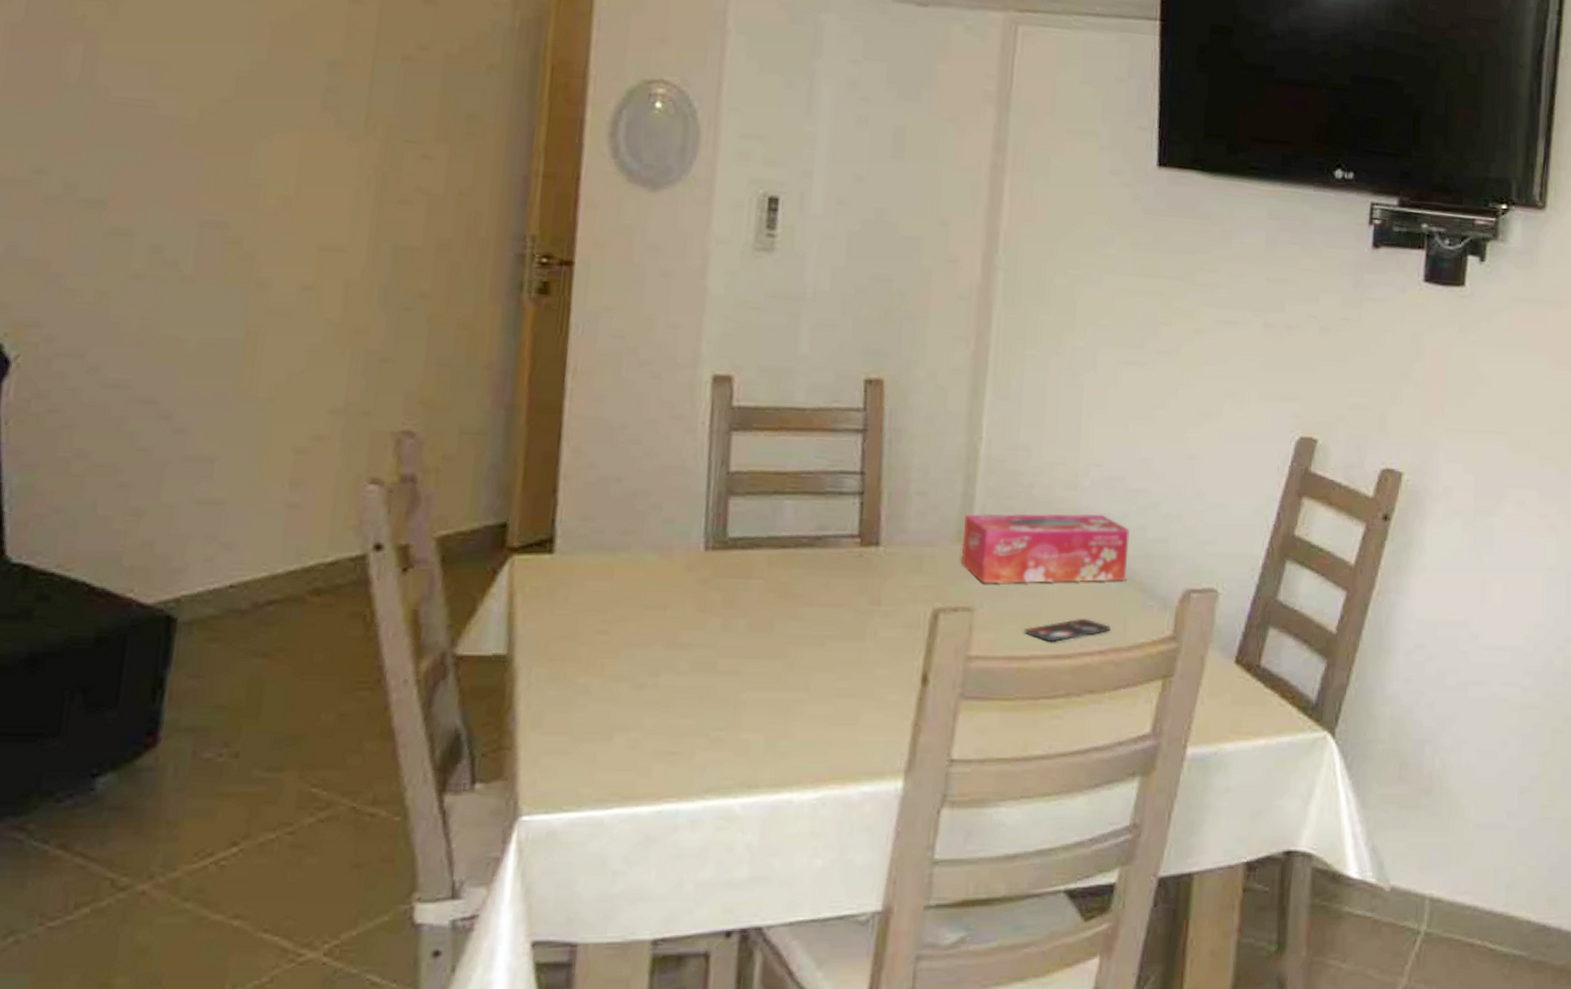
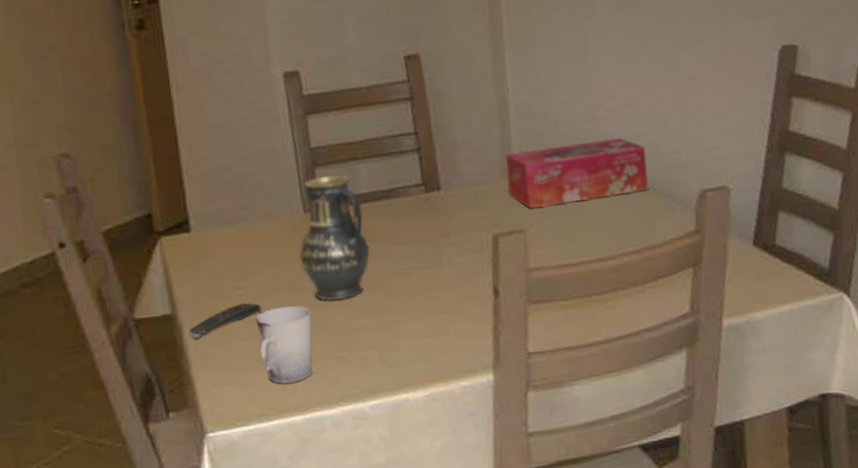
remote control: none [524,652,626,691] -> present [189,302,262,339]
cup: none [612,663,690,762] -> present [255,305,312,384]
vase: none [688,508,779,664] -> present [299,174,370,301]
smartphone: present [1023,618,1111,643] -> none [570,225,642,250]

